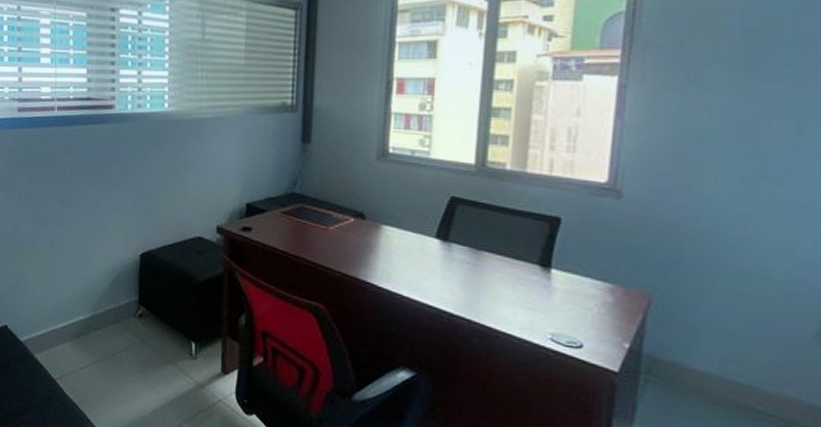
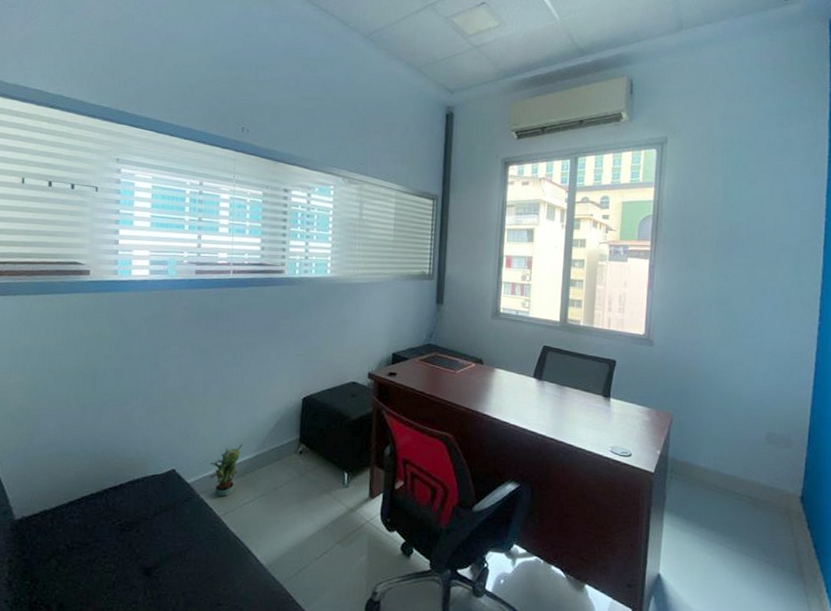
potted plant: none [42,301,77,359] -> present [209,443,243,497]

